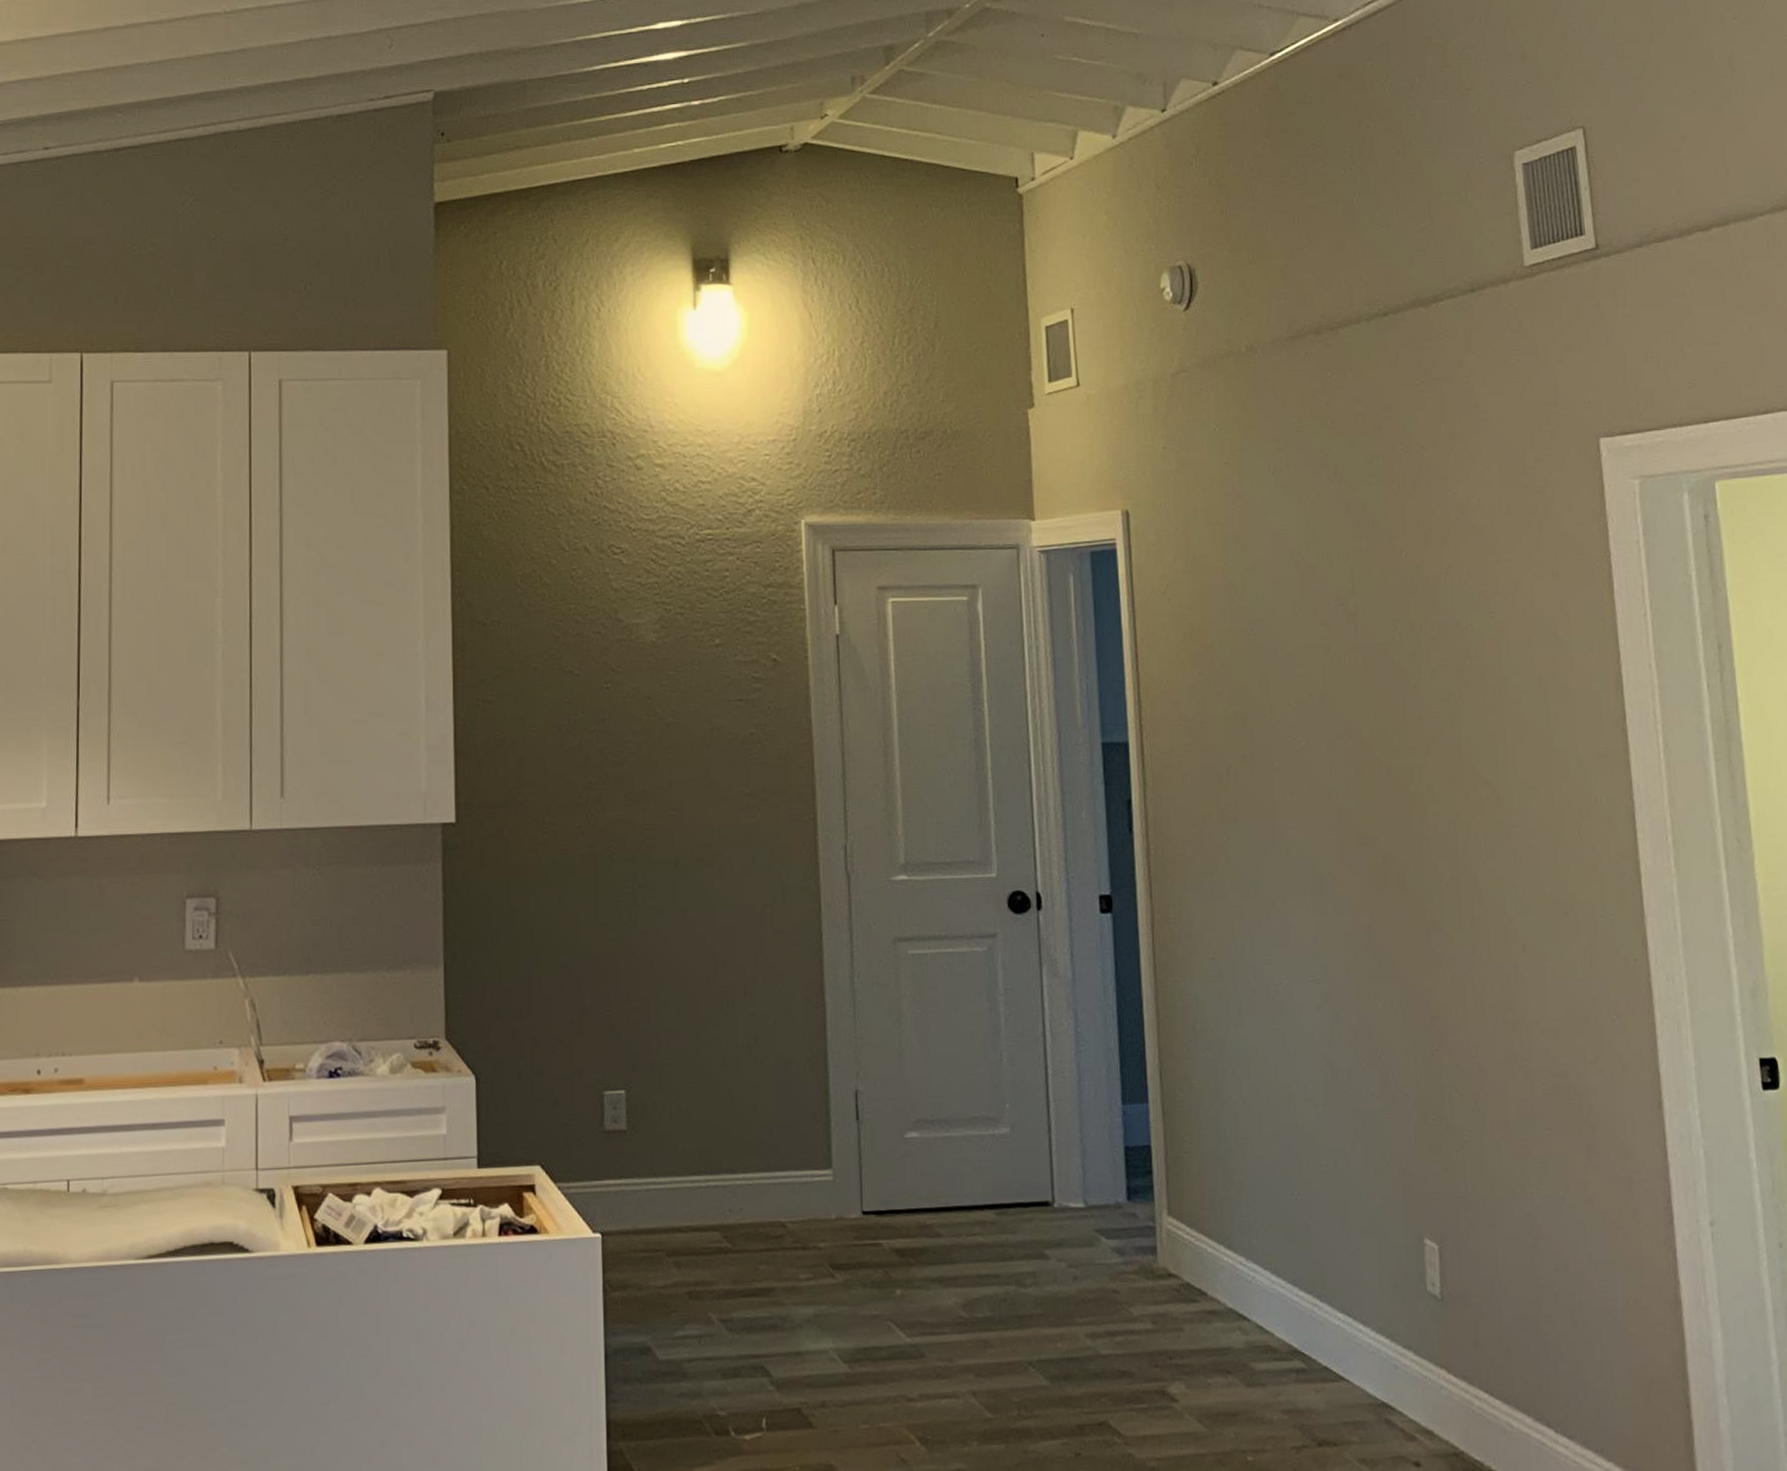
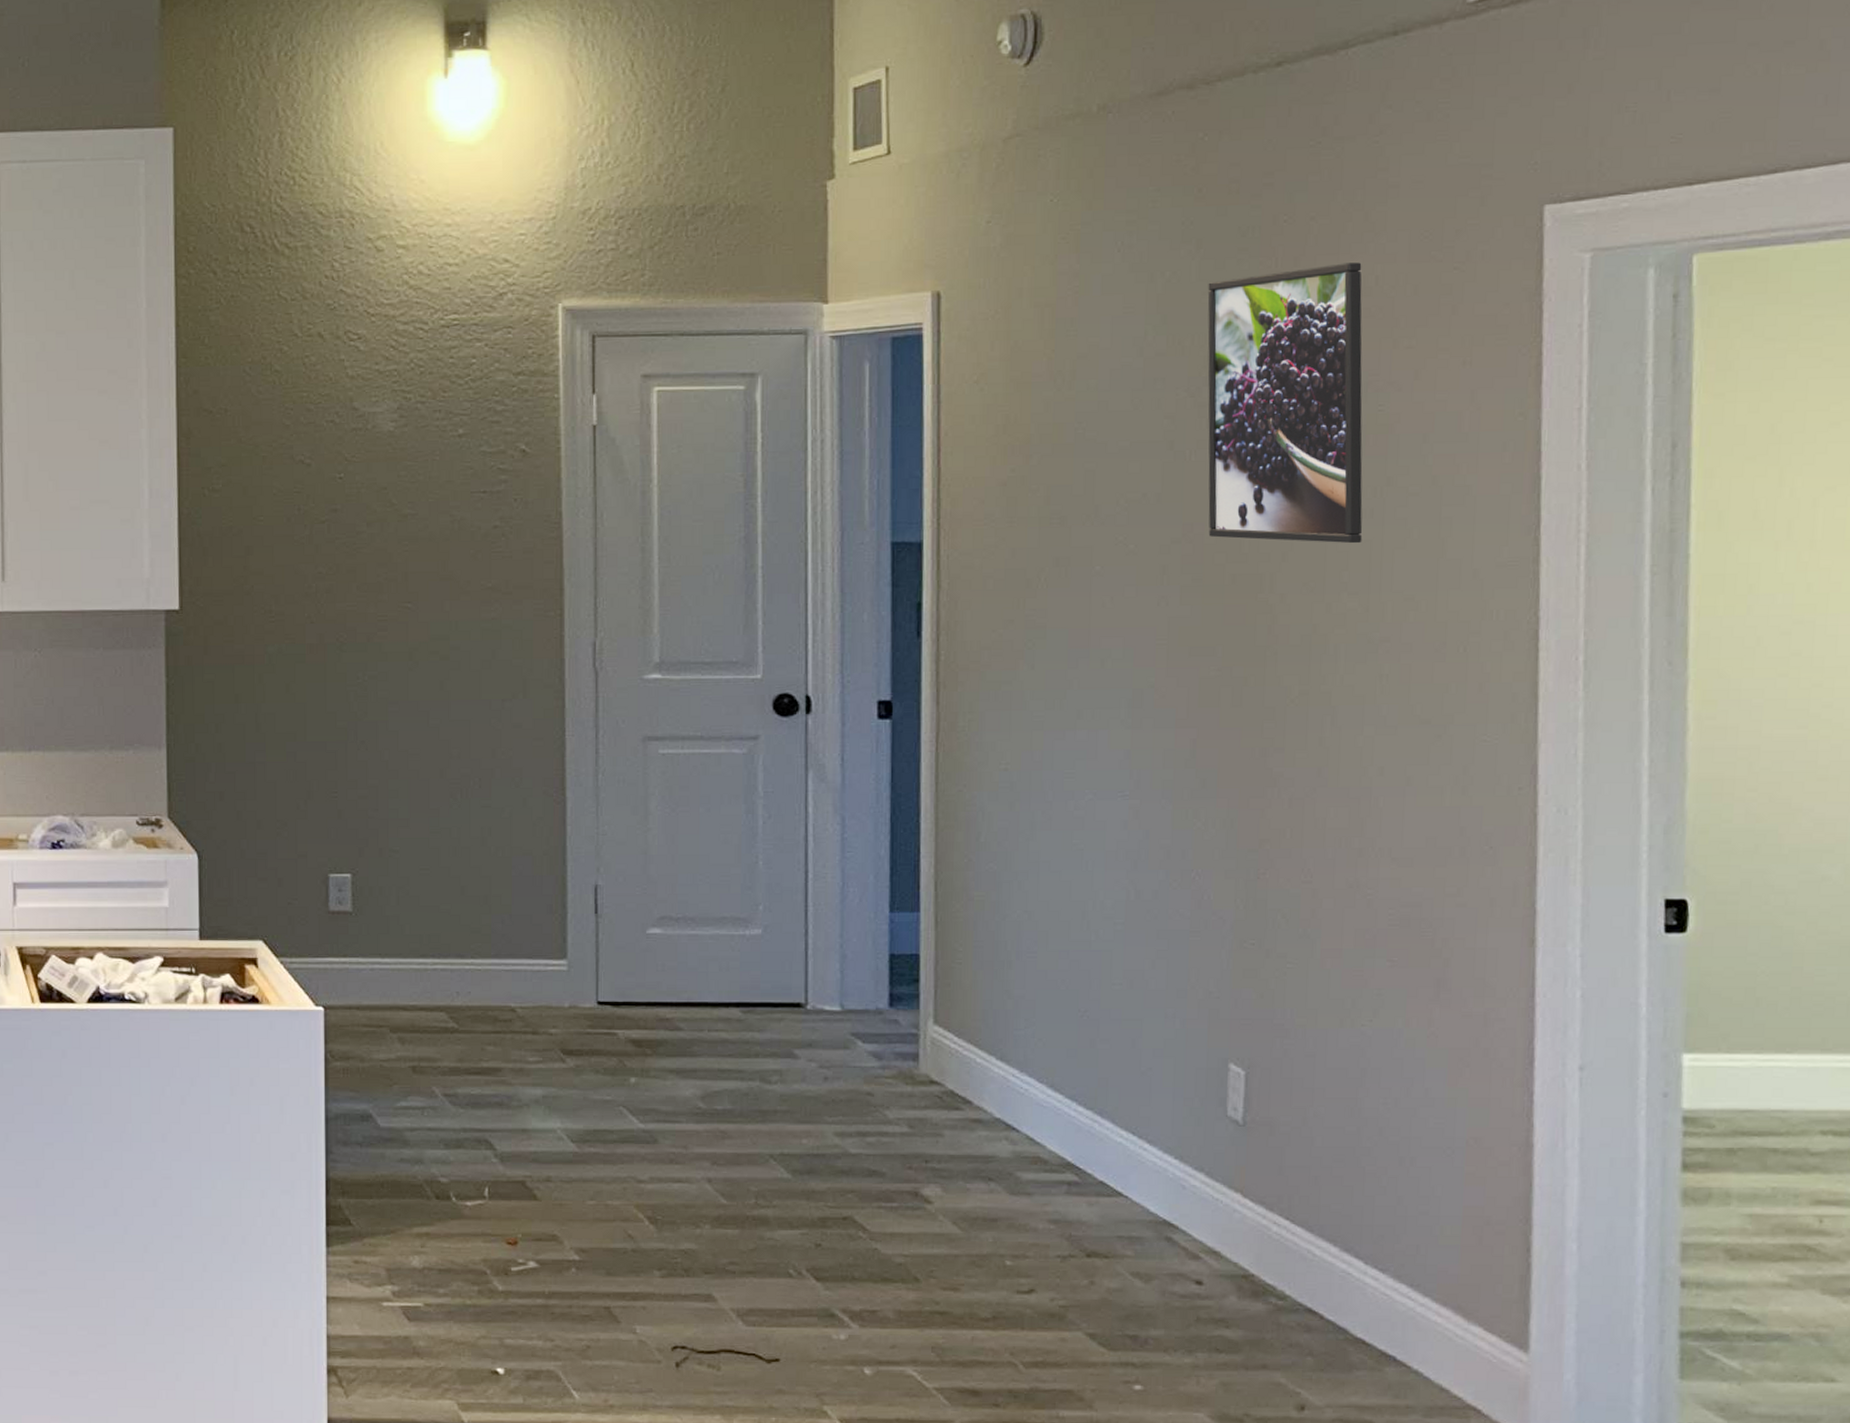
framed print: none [1346,486,1489,738] -> present [1207,262,1363,544]

